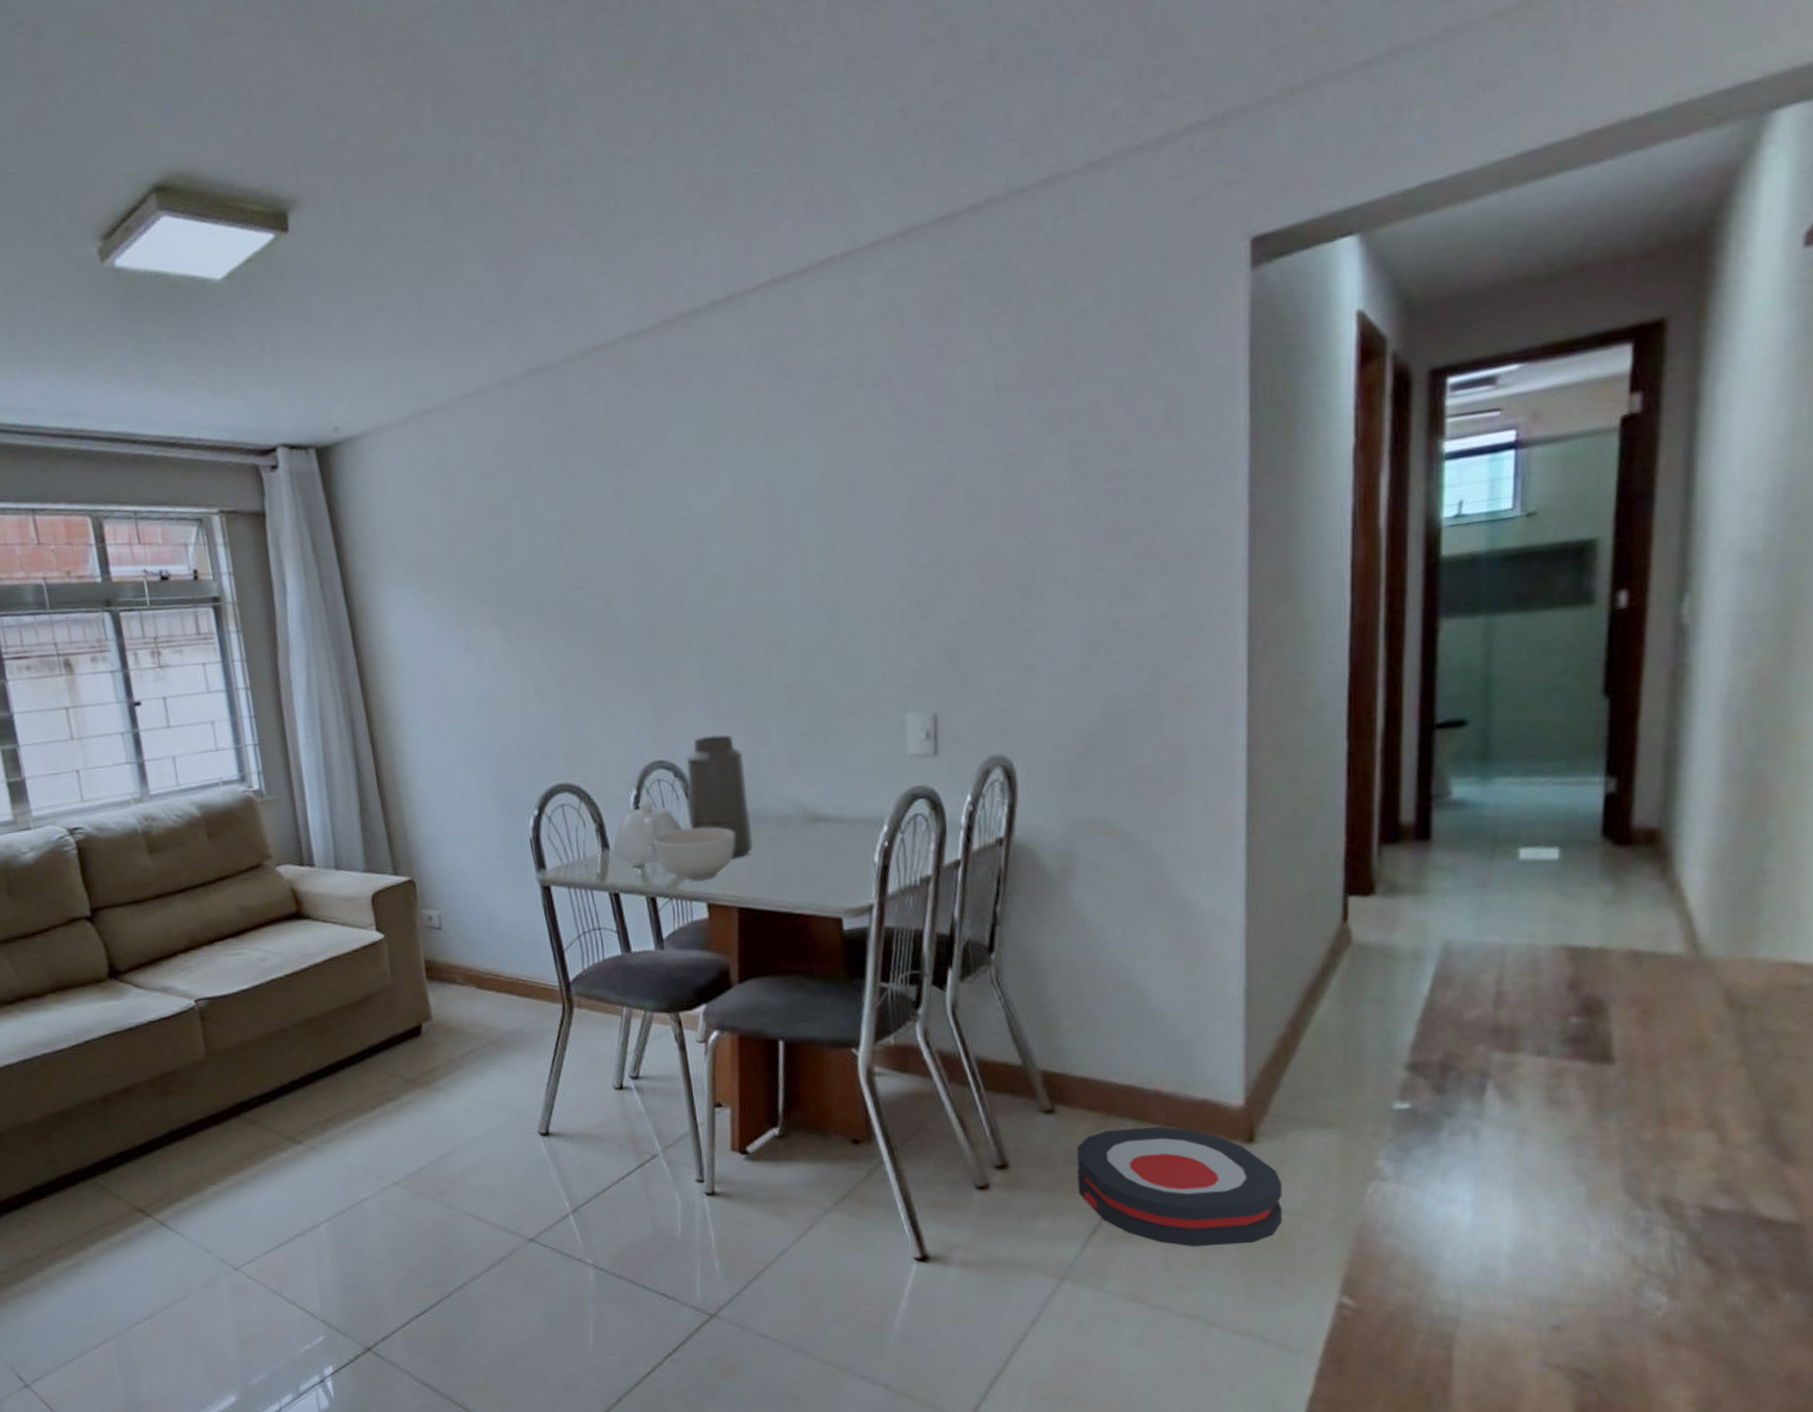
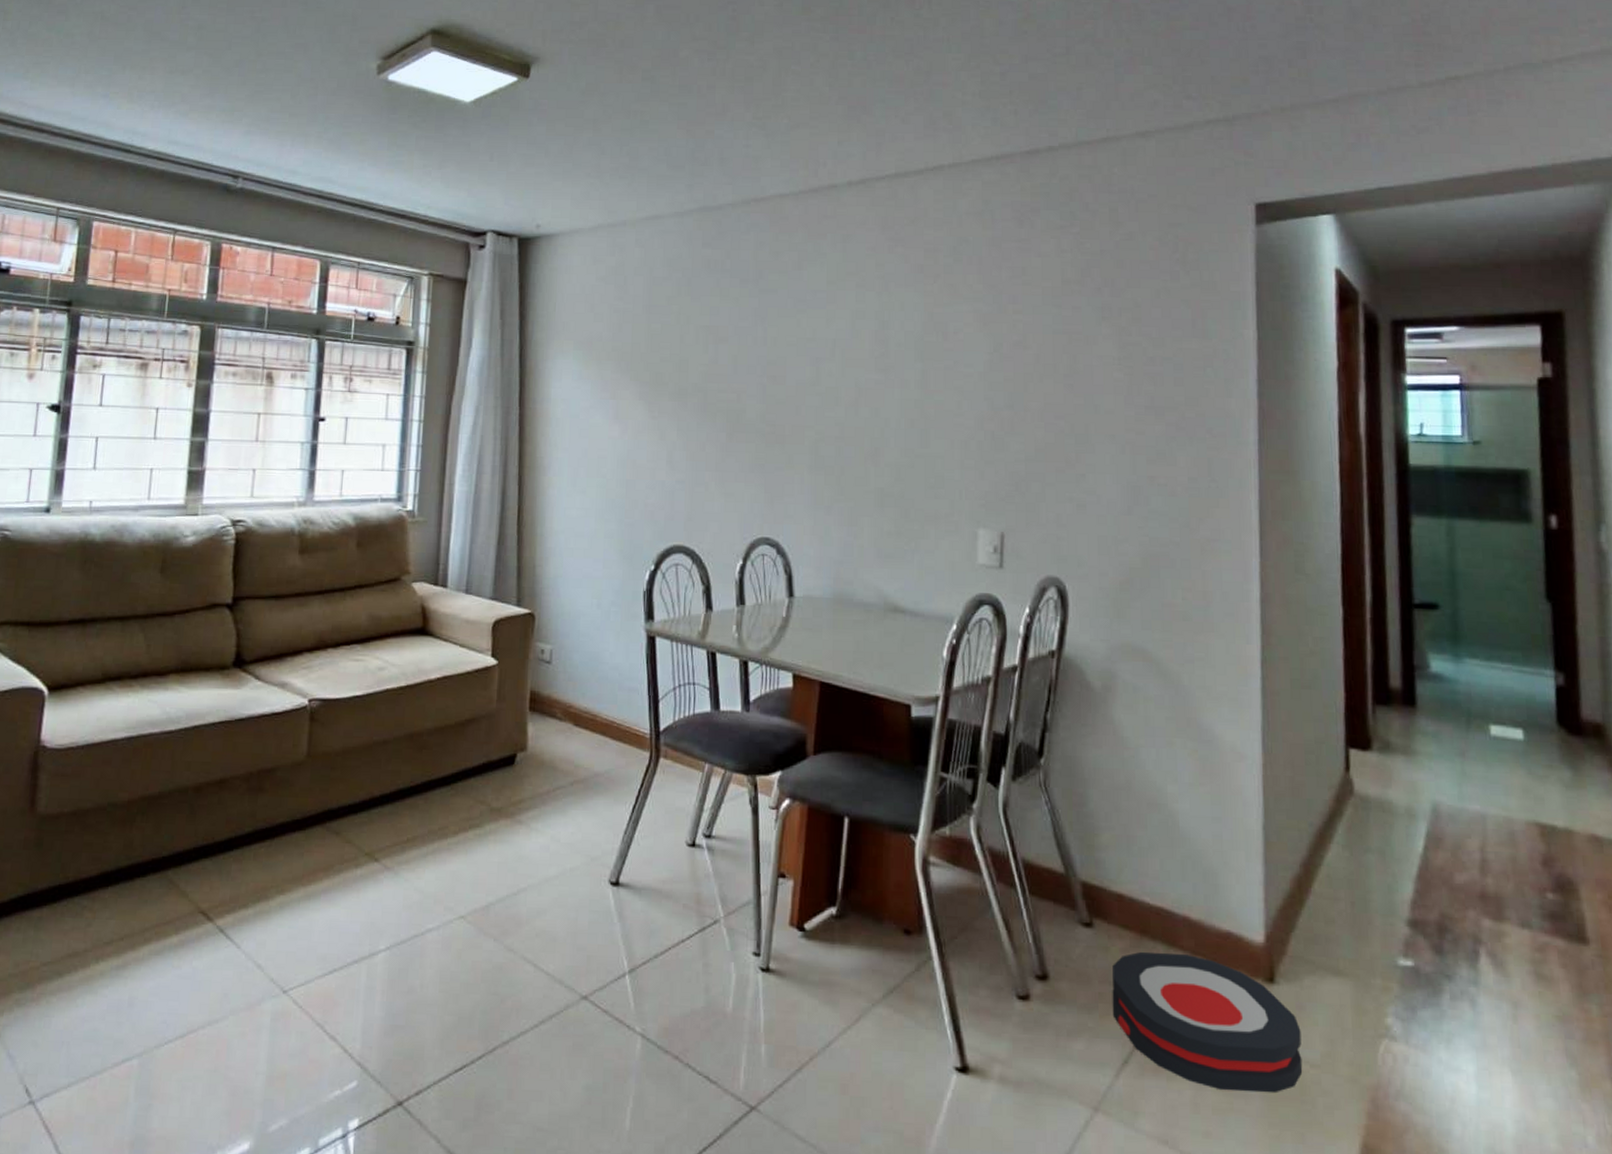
teapot: present [613,795,683,867] -> none [716,566,779,631]
bowl: present [653,827,735,881] -> none [752,602,824,651]
vase: present [686,734,754,859] -> none [785,521,839,635]

